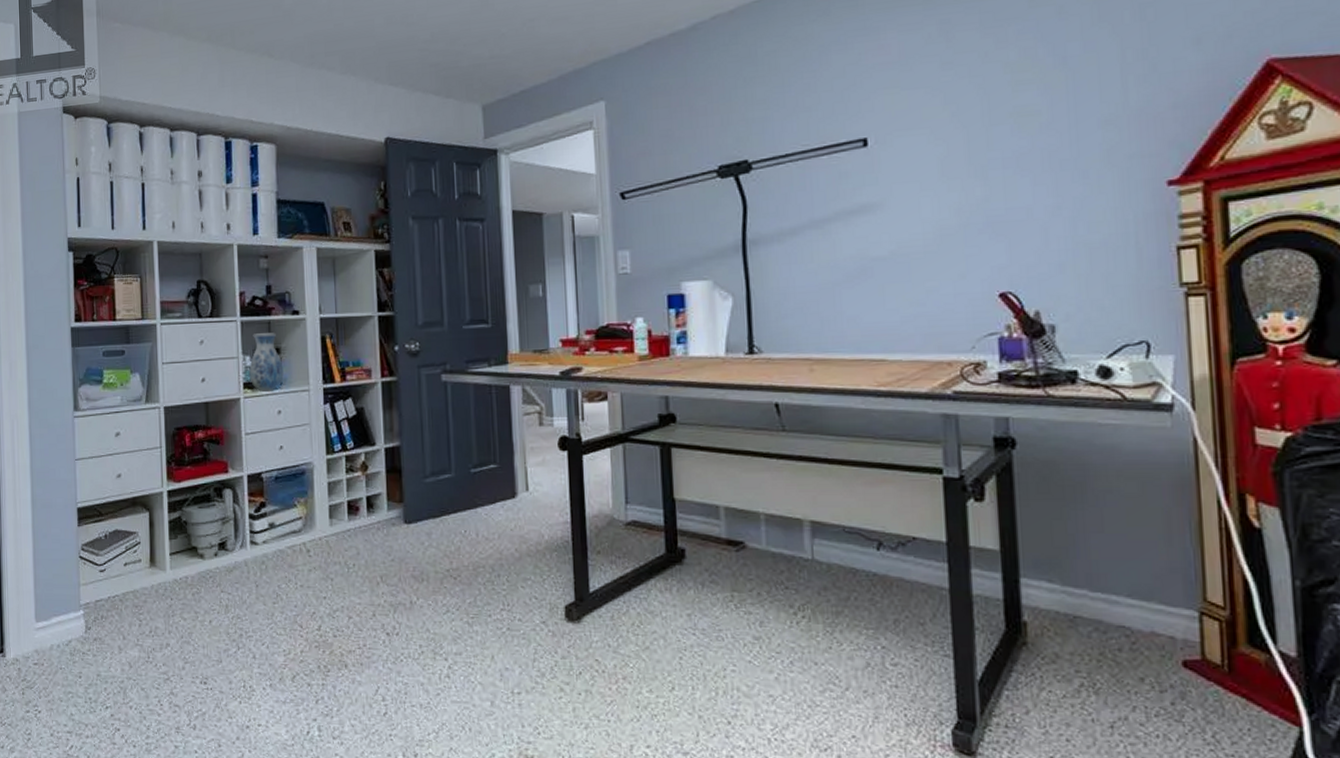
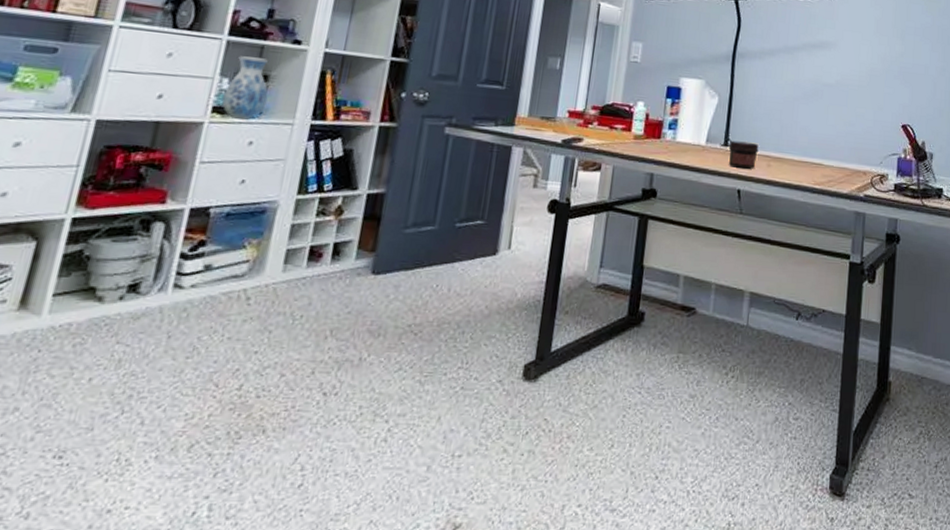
jar: none [754,345,795,378] -> present [728,140,759,169]

